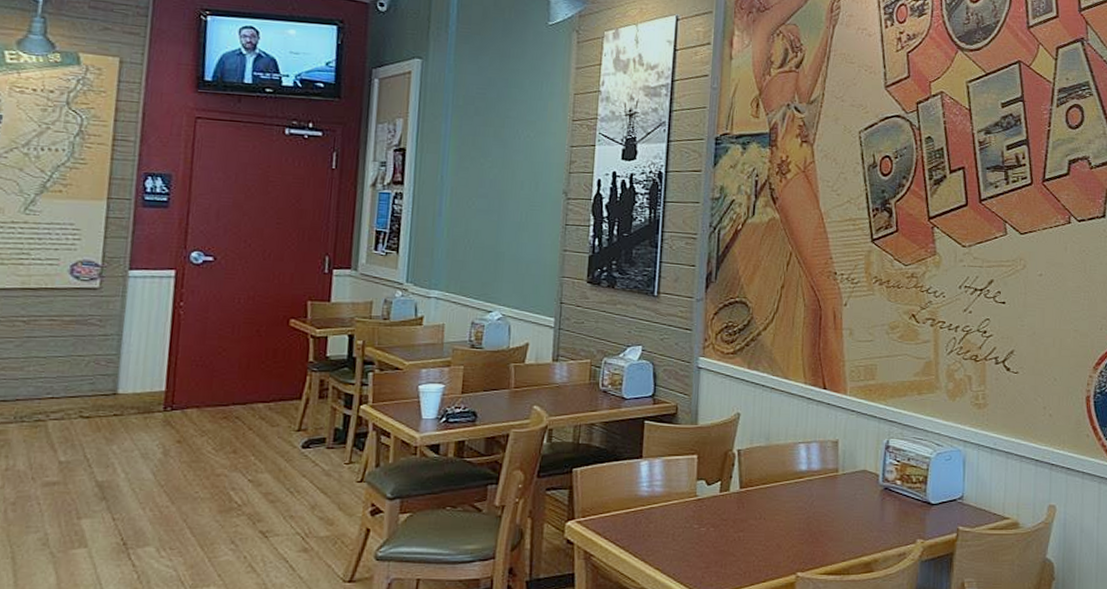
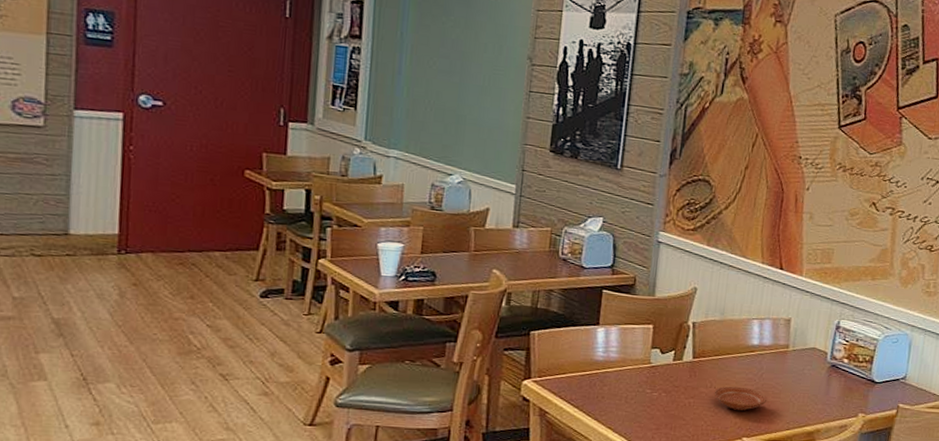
plate: none [764,516,820,544] -> present [713,386,768,411]

